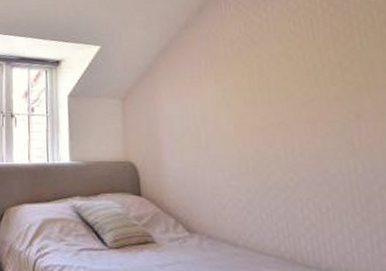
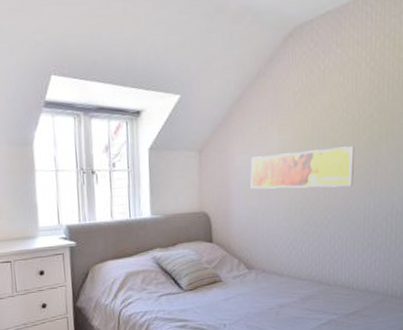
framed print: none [183,98,327,144] -> present [250,146,355,189]

